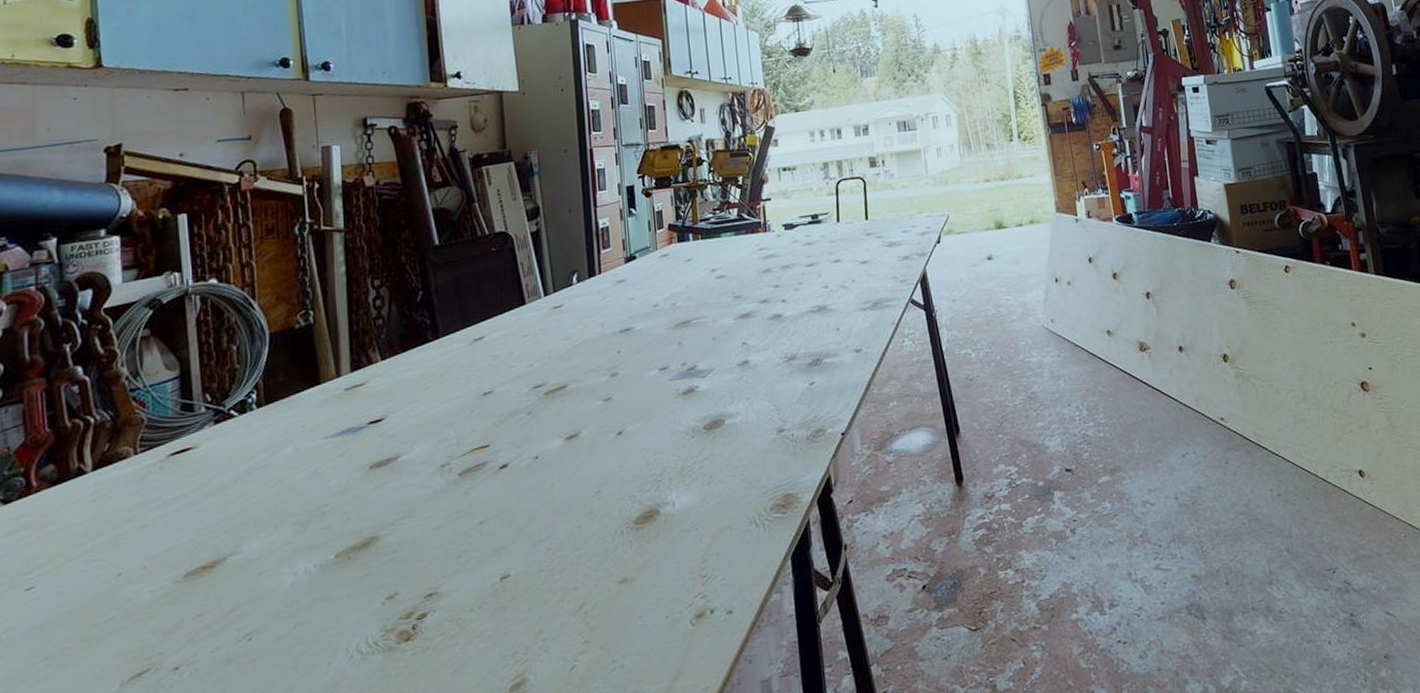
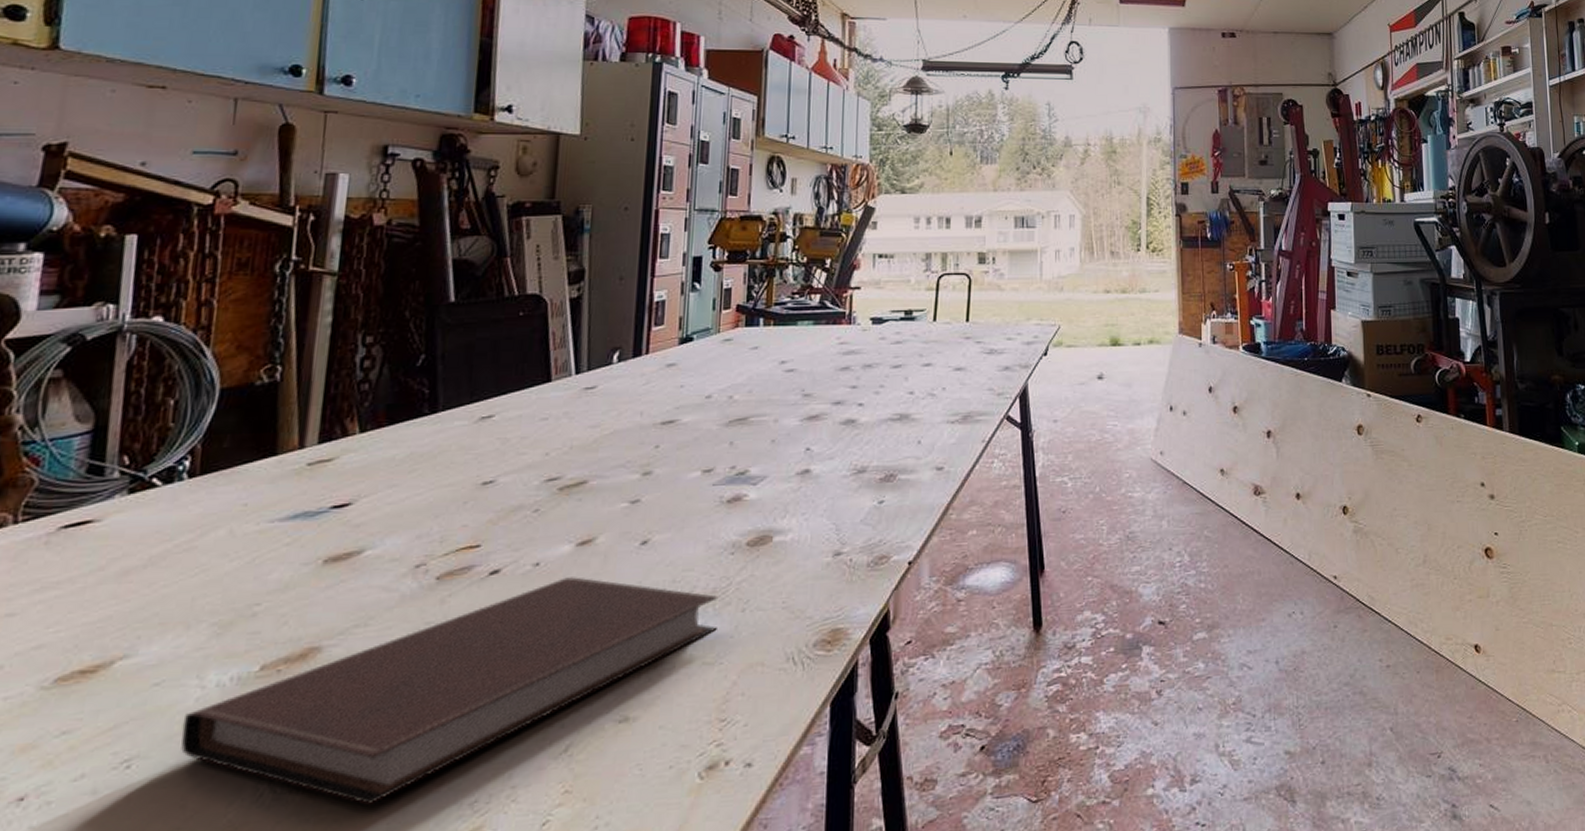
notebook: none [284,465,689,660] -> present [181,577,719,805]

